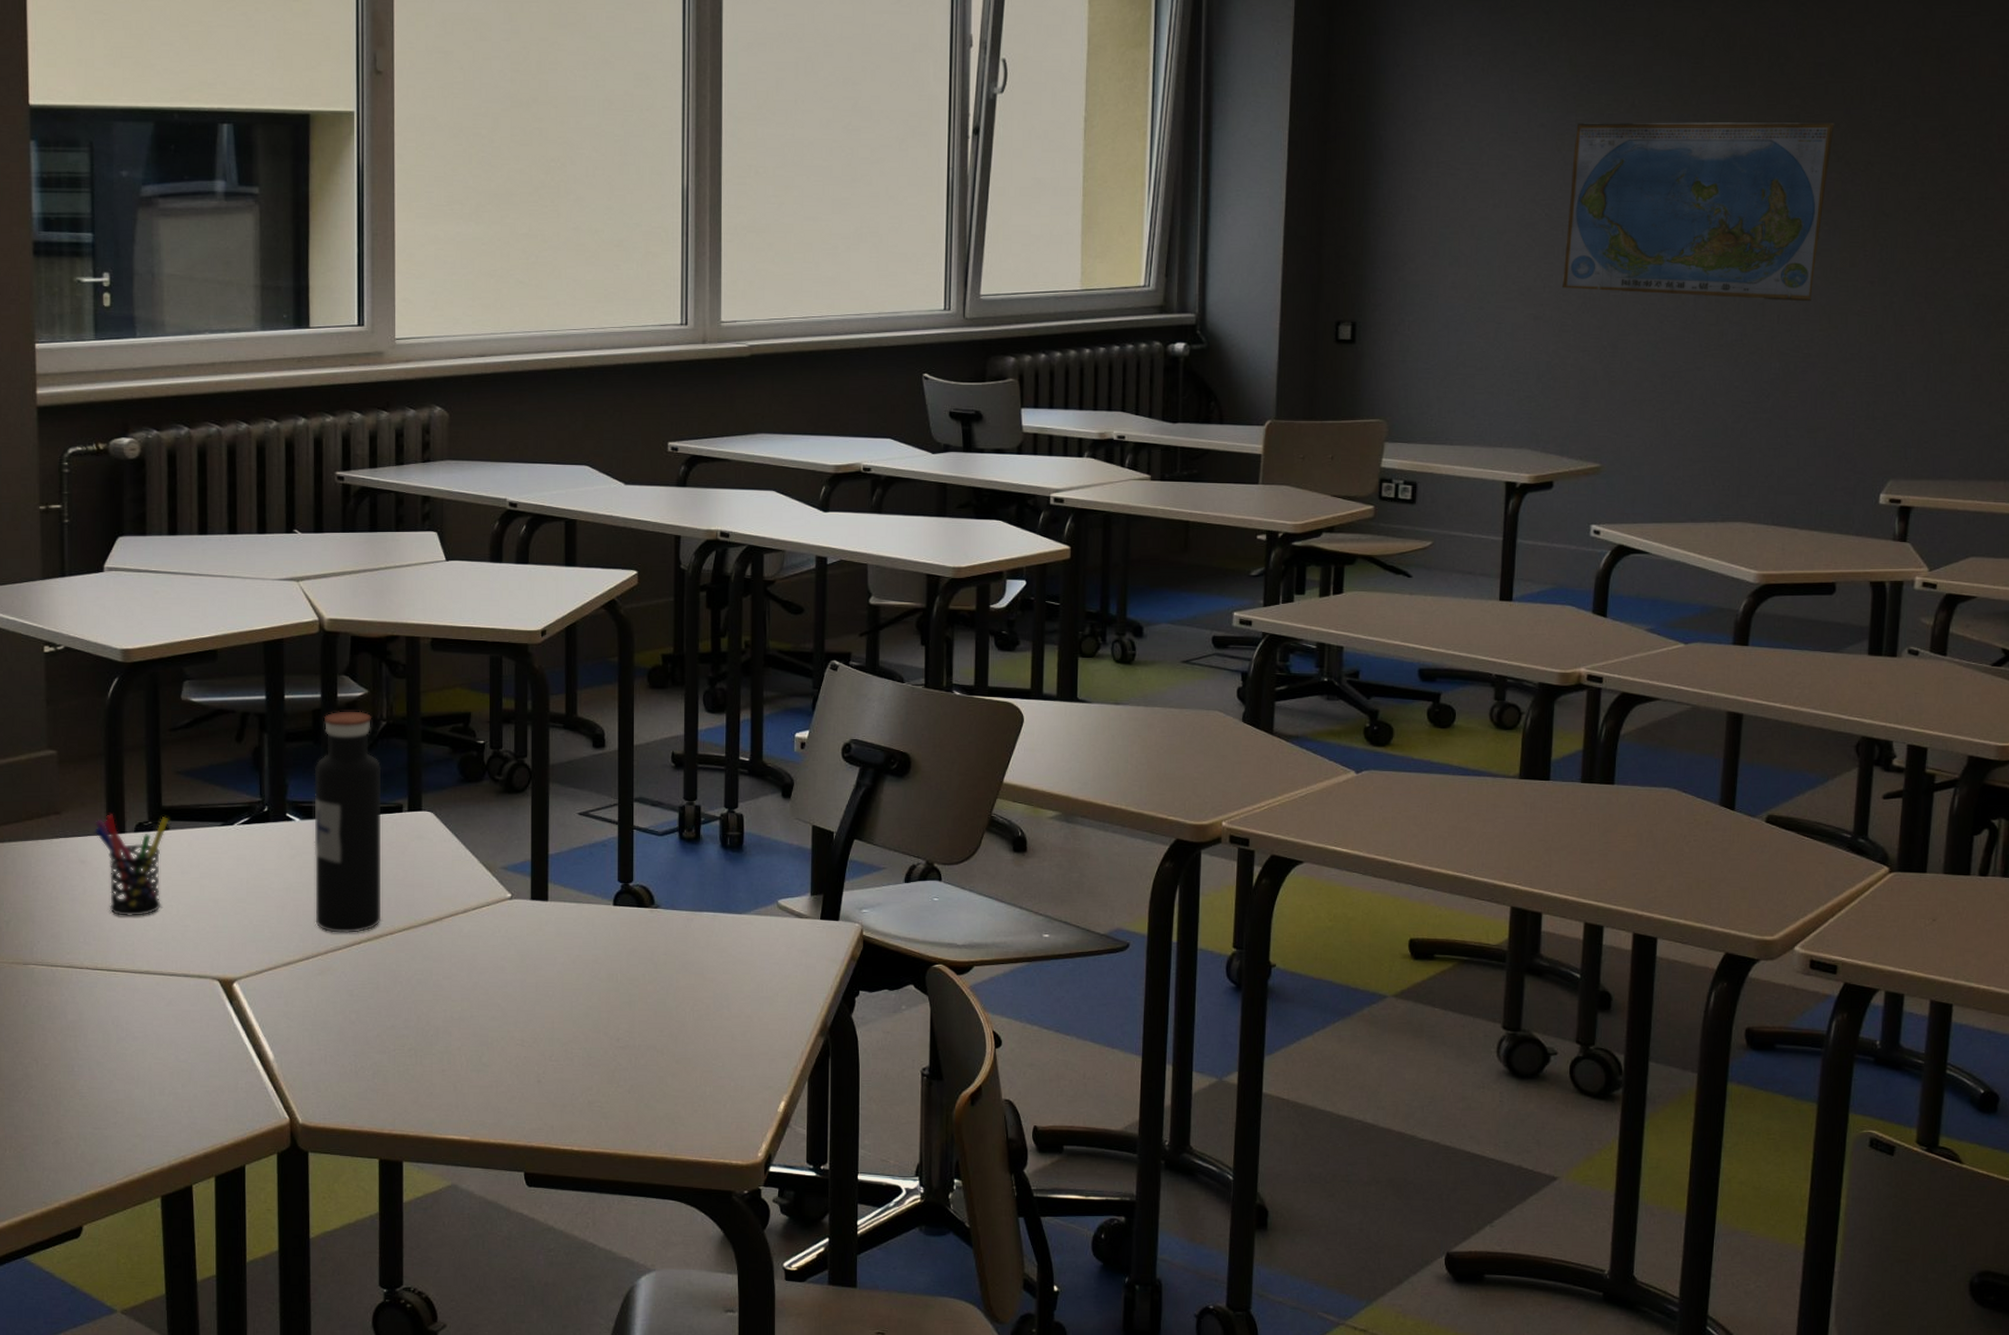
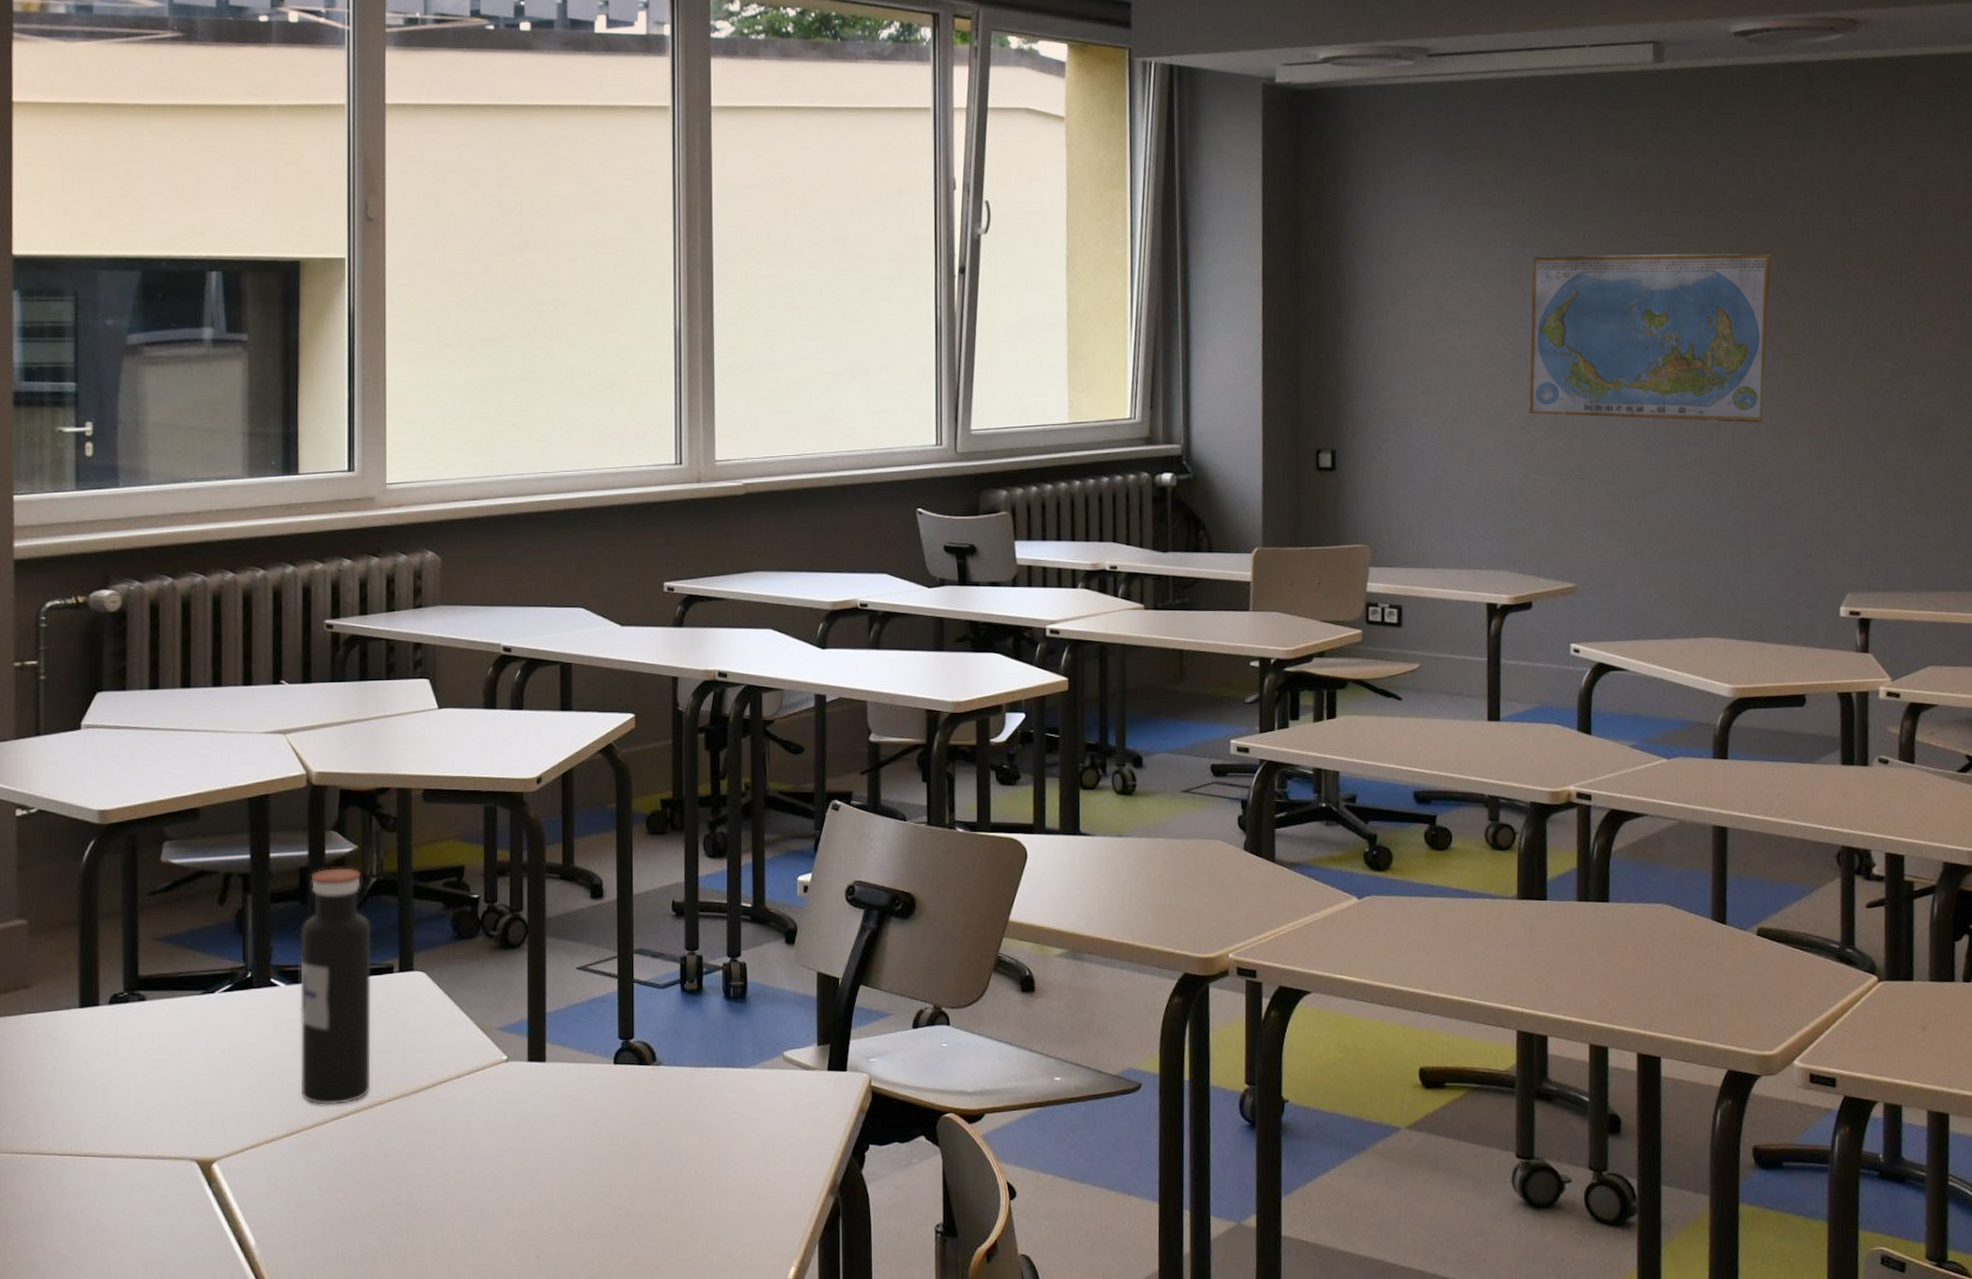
pen holder: present [95,814,169,916] -> none [66,985,146,1096]

